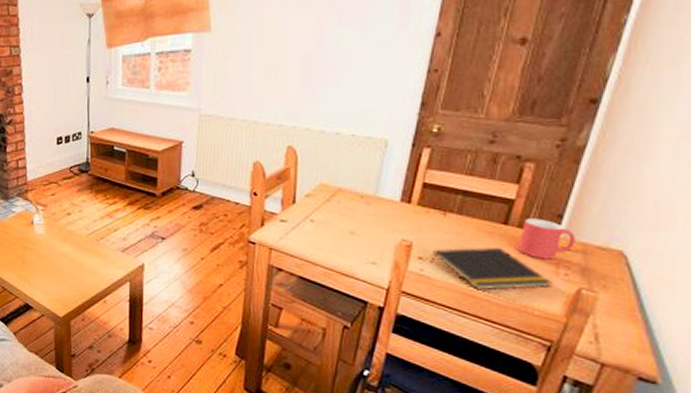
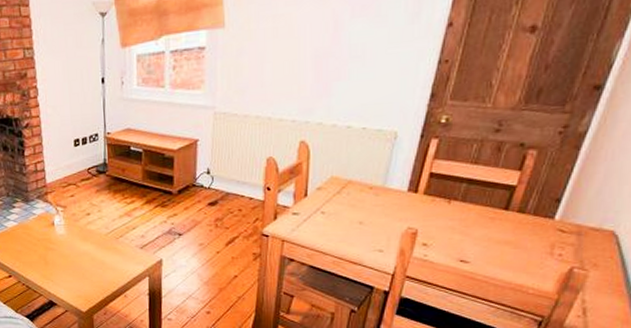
notepad: present [429,246,553,290] -> none [433,231,547,271]
mug: present [518,218,576,259] -> none [517,203,572,241]

